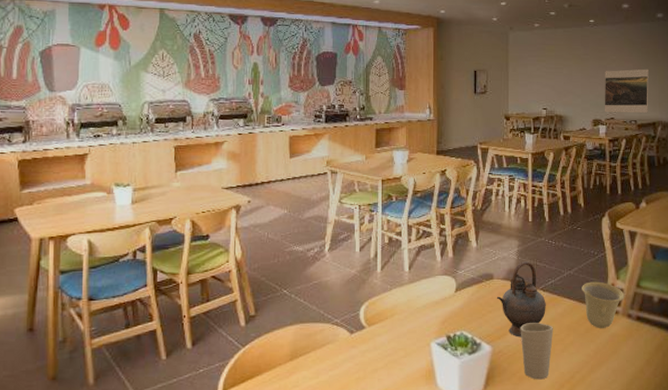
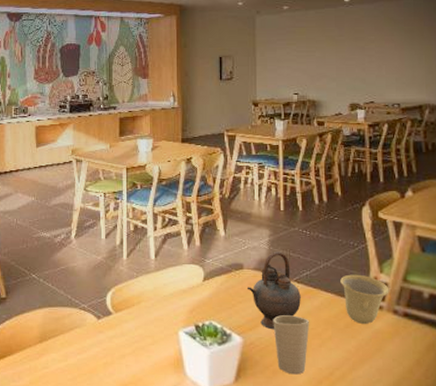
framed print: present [604,68,649,113] -> none [362,48,414,97]

